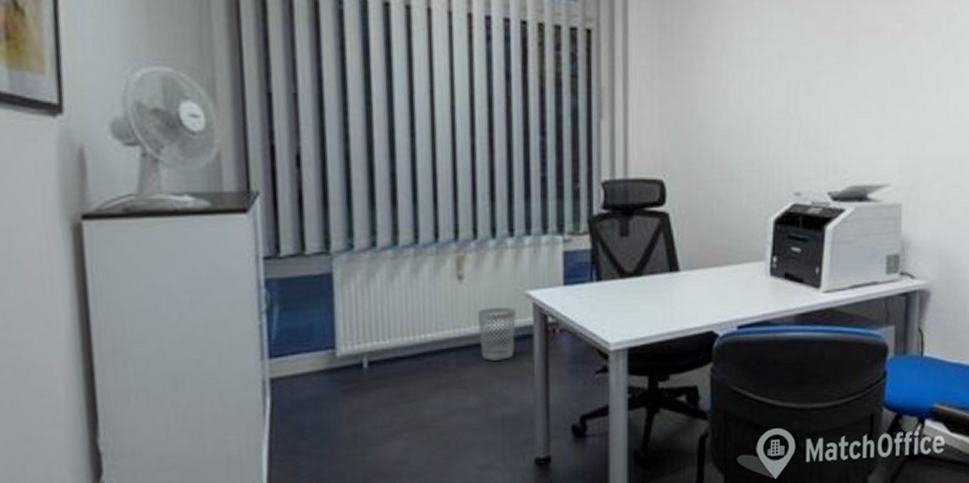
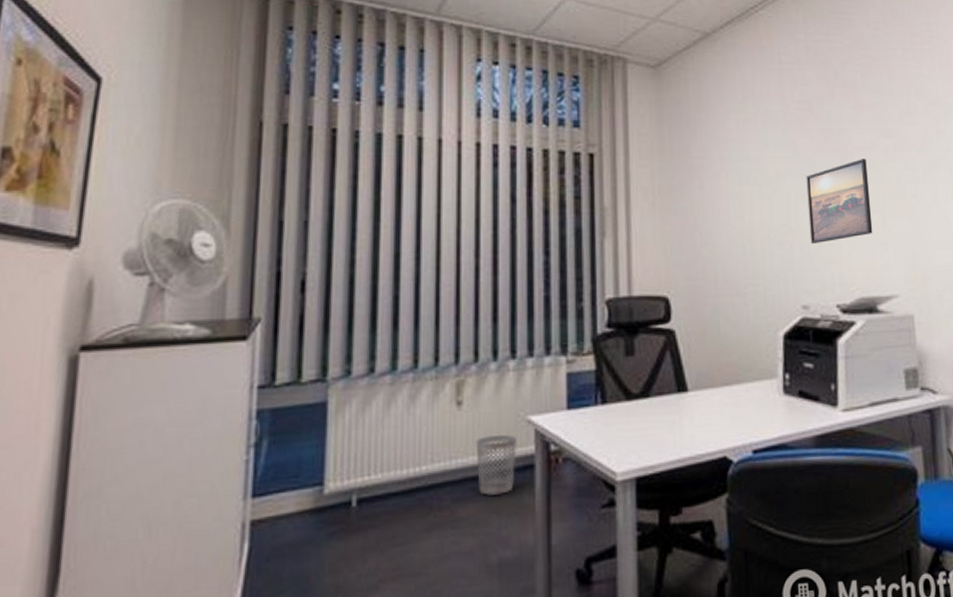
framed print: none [808,43,872,131] -> present [806,159,873,244]

